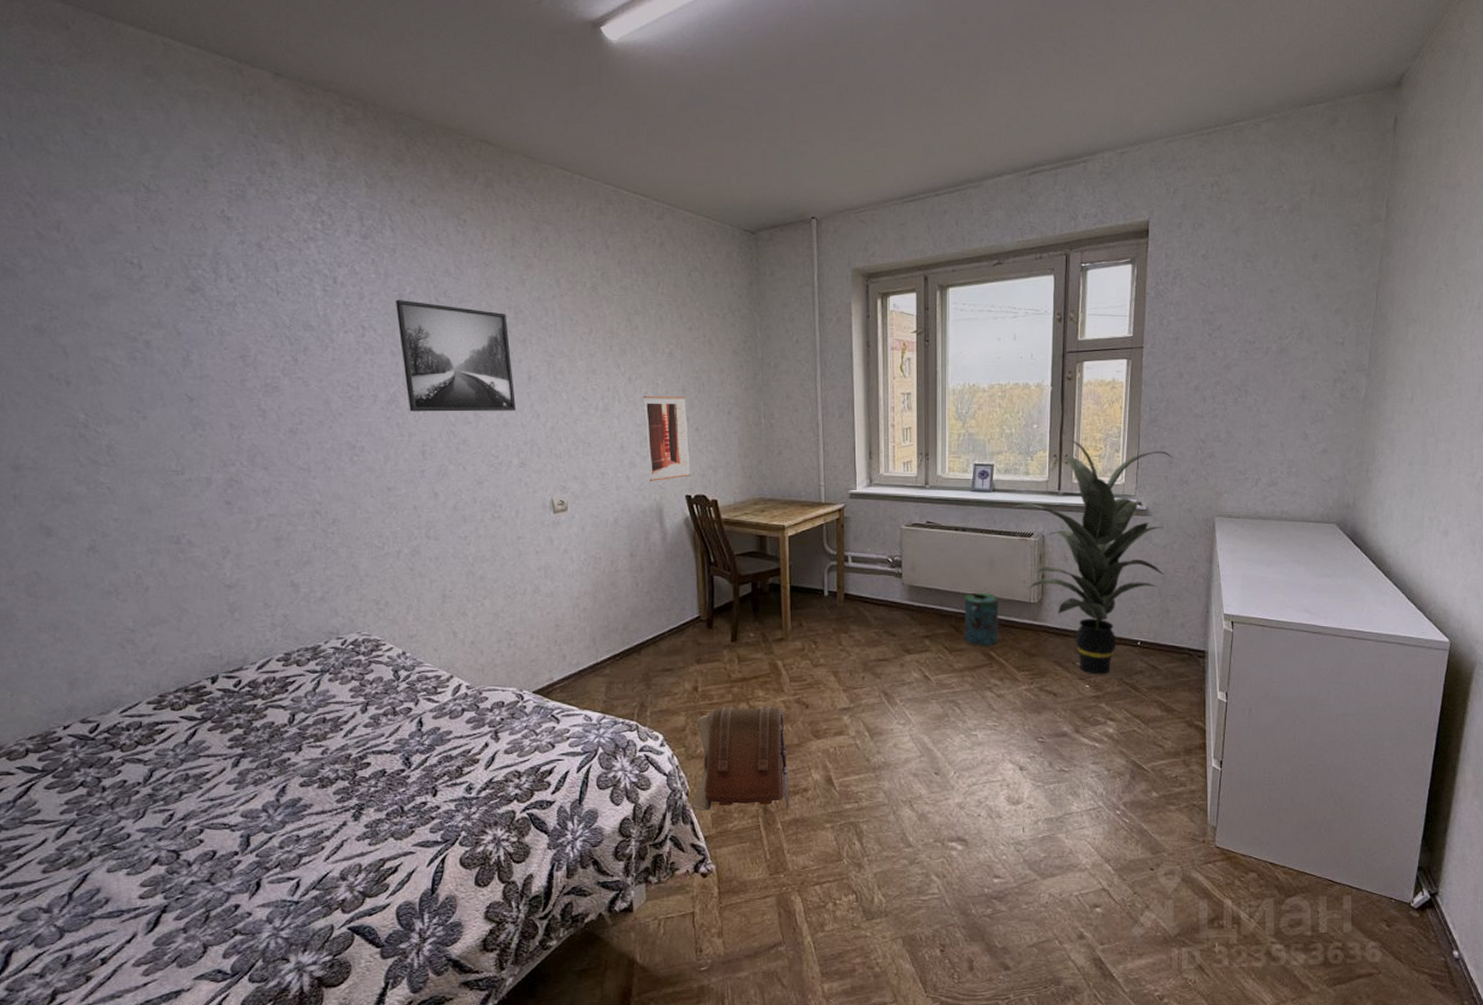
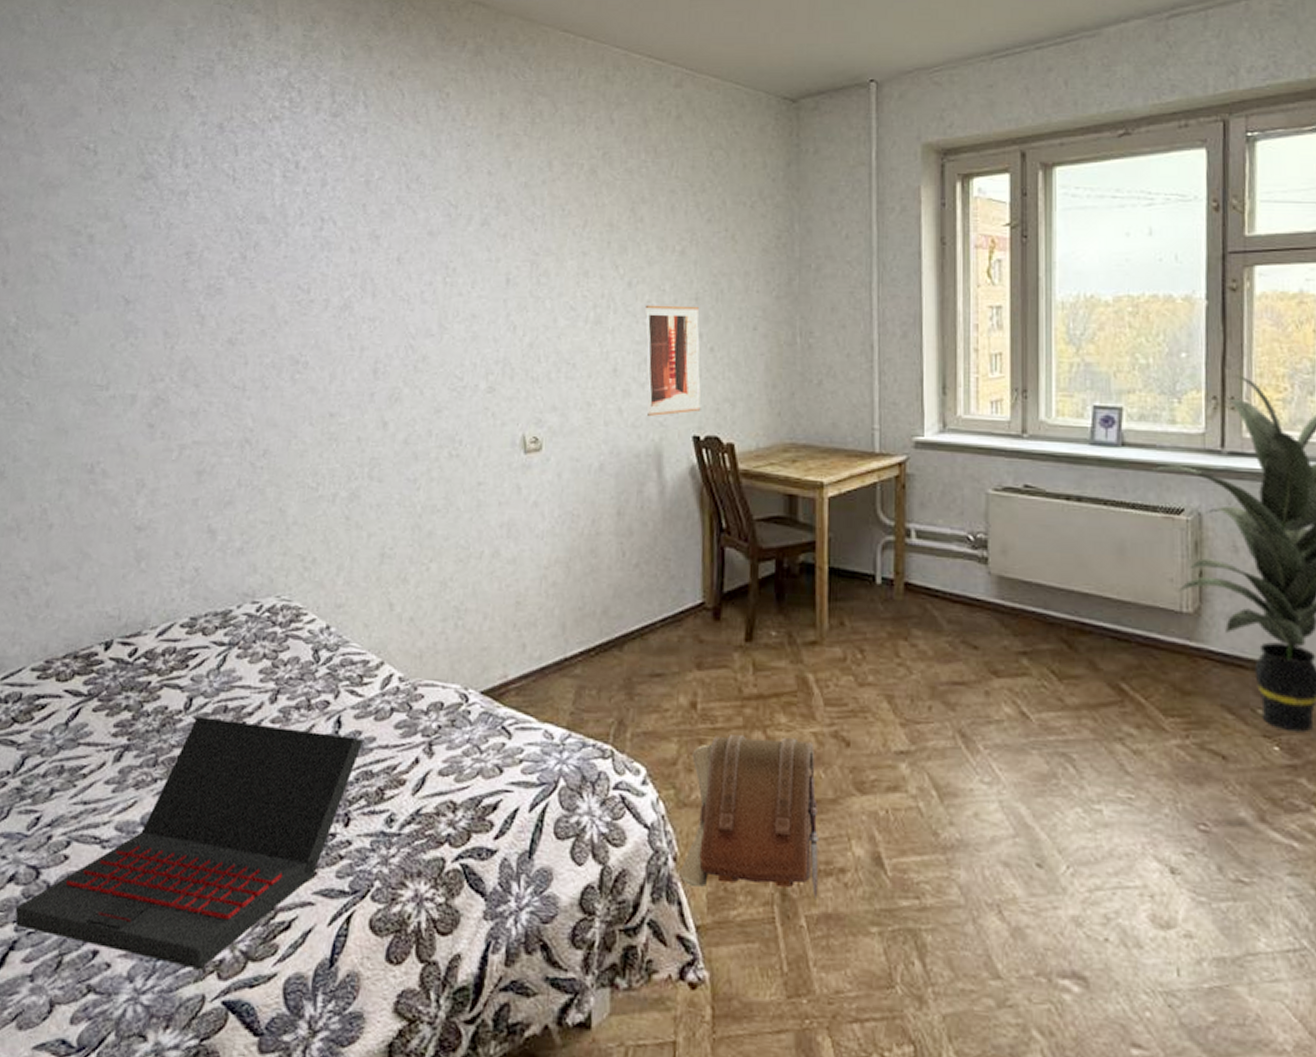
laptop: none [162,727,442,908] -> present [15,716,363,969]
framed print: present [396,300,517,412] -> none [361,187,490,322]
watering can: present [964,592,1000,645] -> none [1080,591,1135,673]

